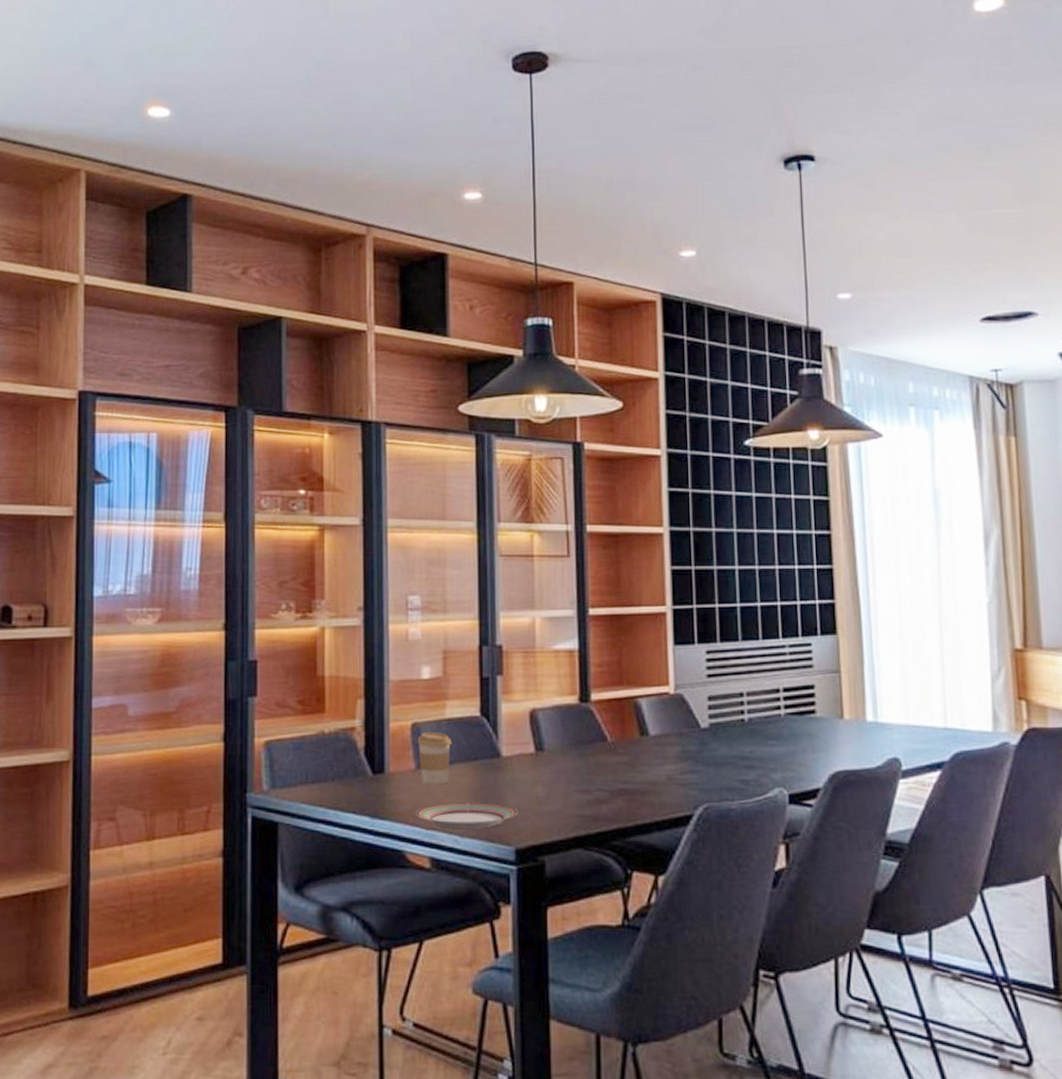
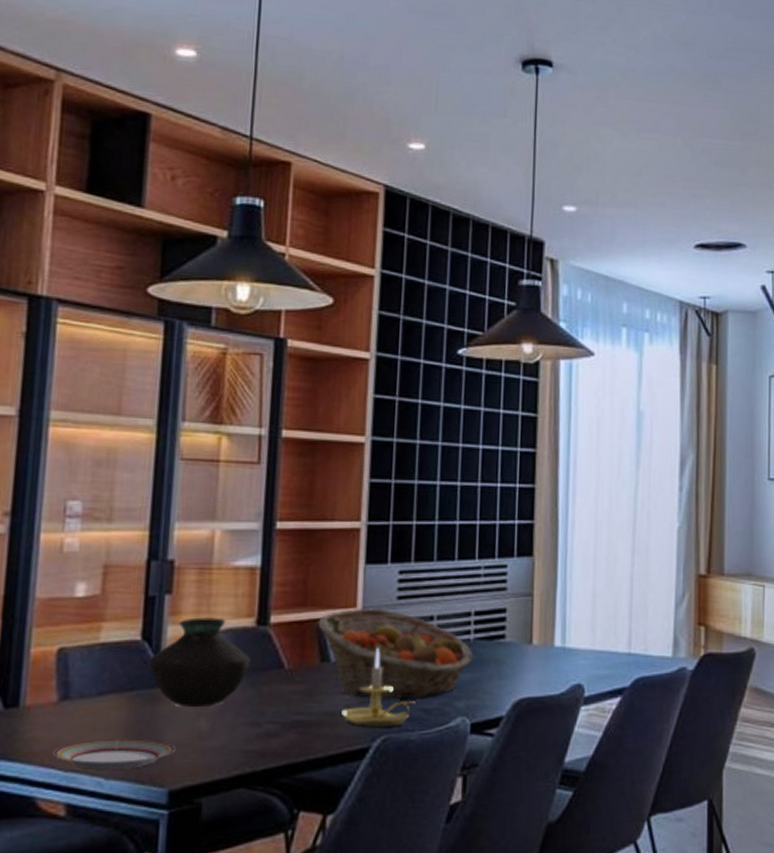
coffee cup: present [417,731,452,785] -> none [63,658,105,720]
vase: none [487,696,577,776] -> present [148,617,251,708]
fruit basket: none [635,685,785,771] -> present [318,607,473,700]
candle holder: none [664,722,733,796] -> present [341,647,415,727]

